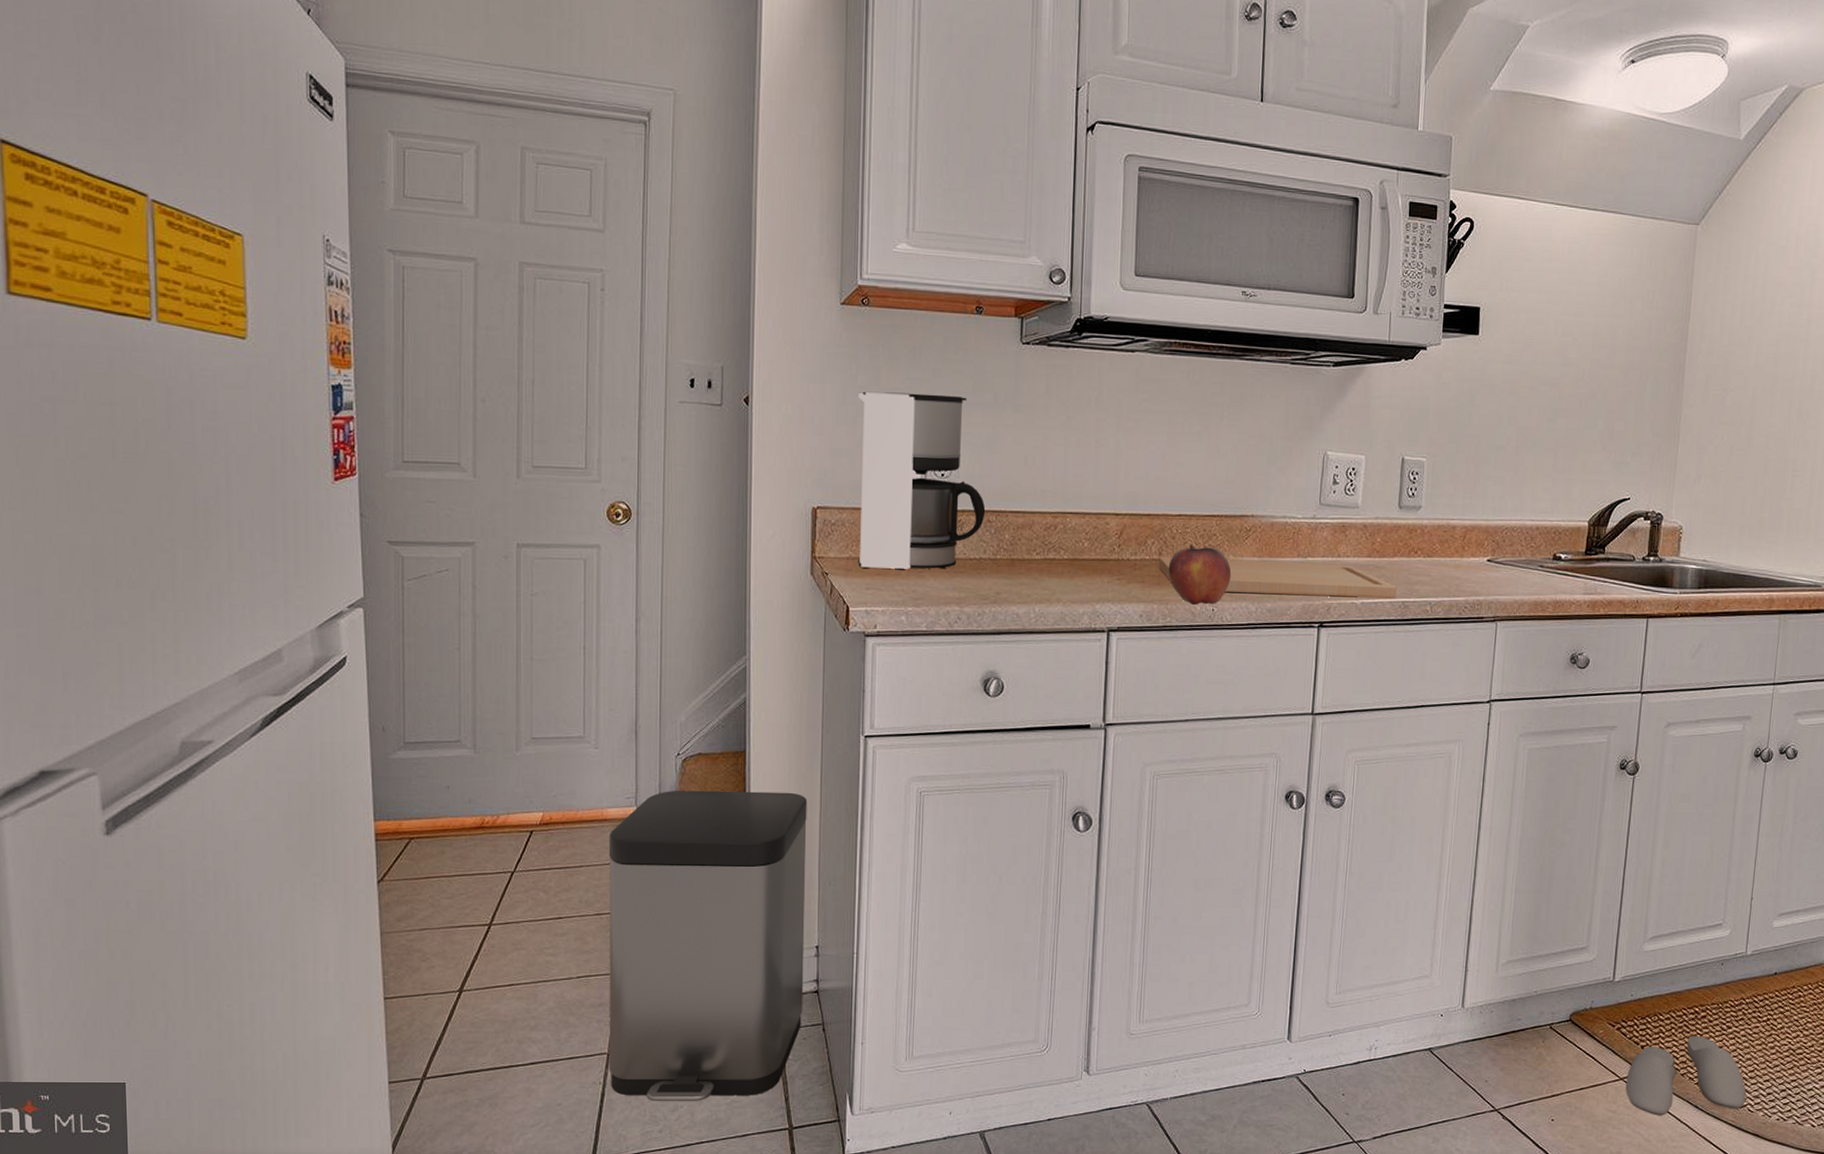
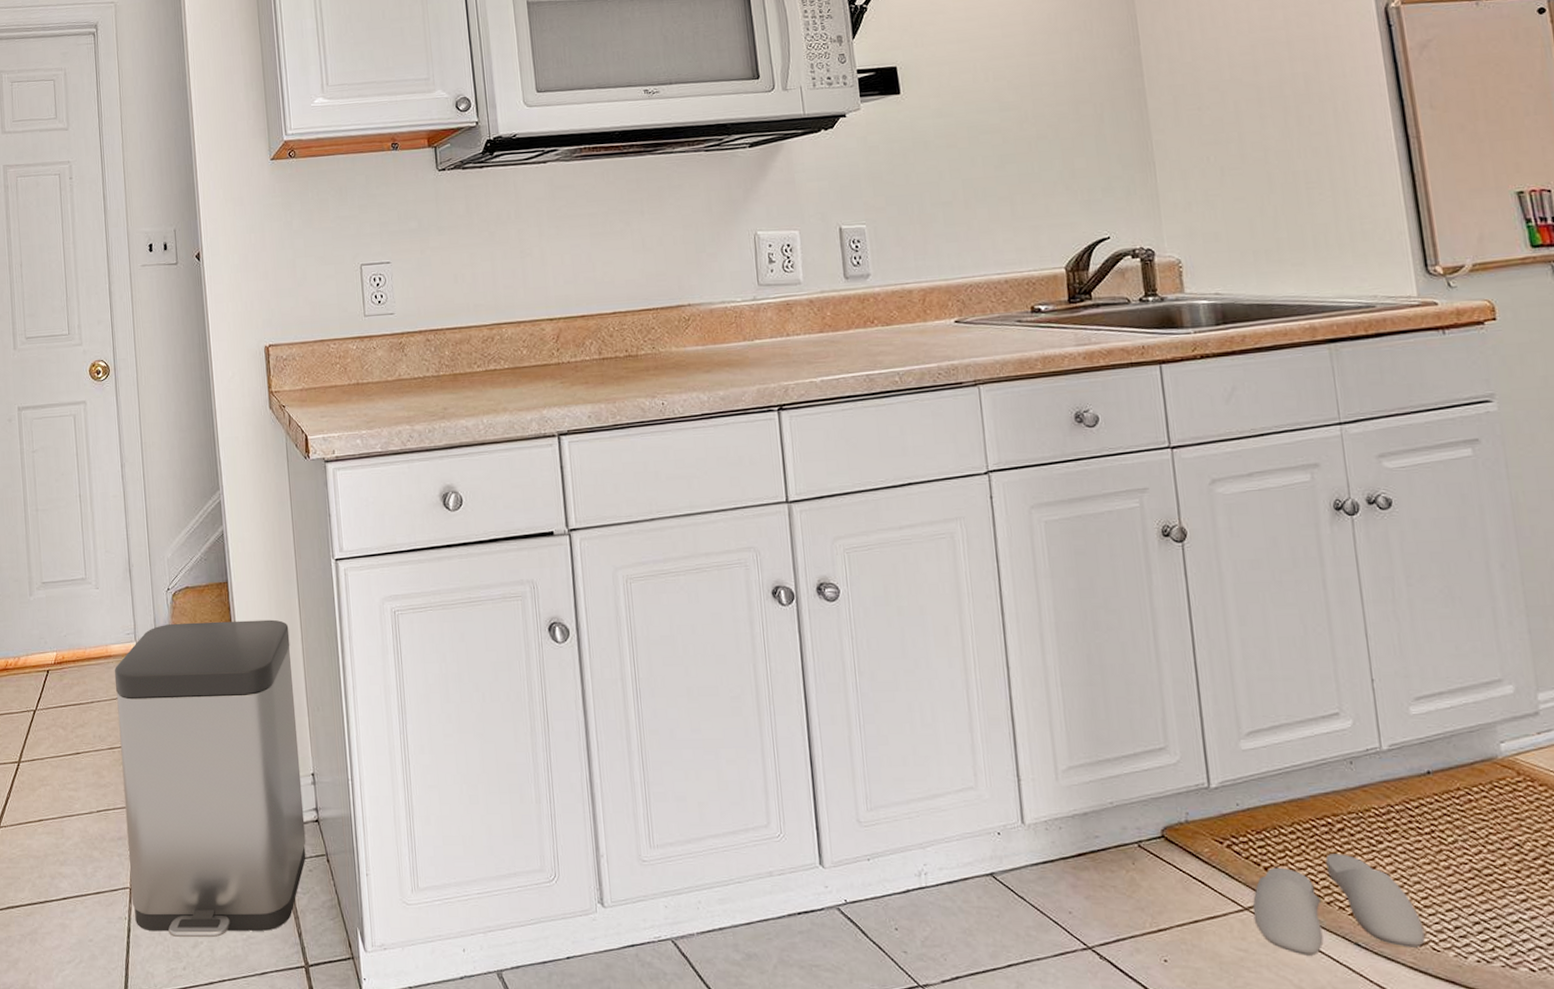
coffee maker: present [858,391,986,569] -> none [295,227,424,398]
cutting board: present [1158,557,1398,599] -> none [599,343,859,384]
fruit: present [1168,544,1232,606] -> none [610,340,677,401]

